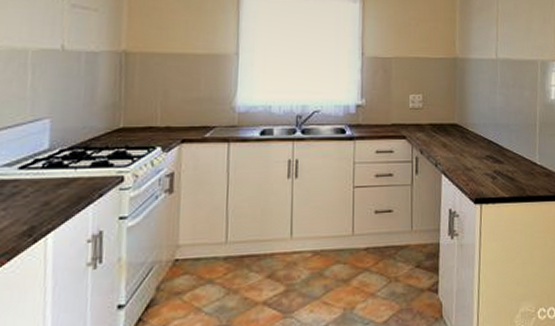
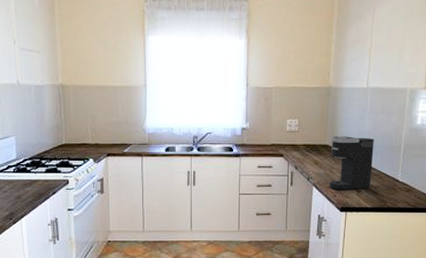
coffee maker: none [460,113,508,178] -> present [329,136,374,190]

